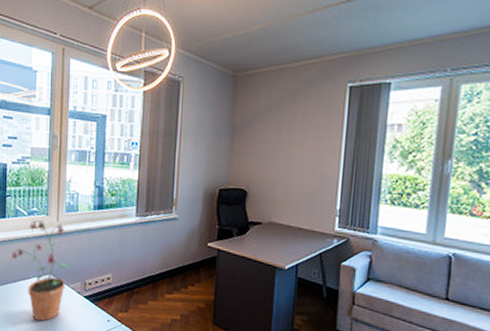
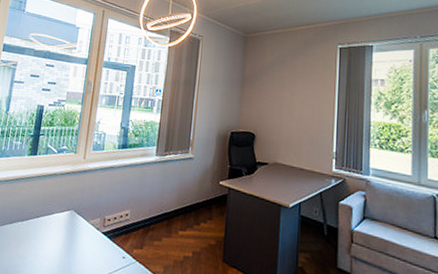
potted plant: present [11,220,70,321] -> none [37,157,92,258]

